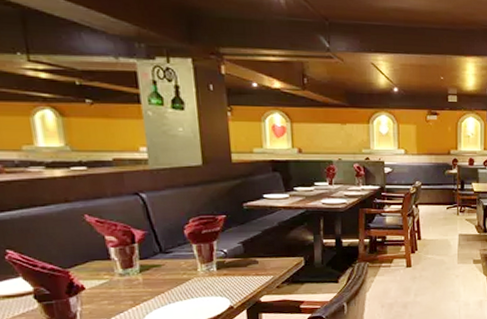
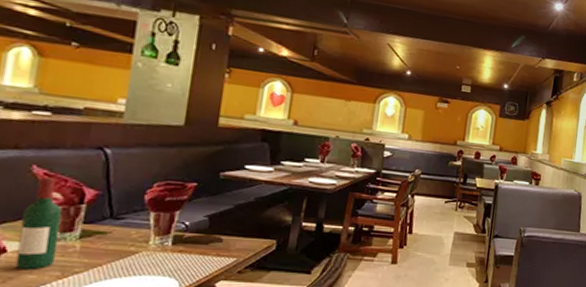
wine bottle: none [88,224,126,301] -> present [15,177,63,269]

